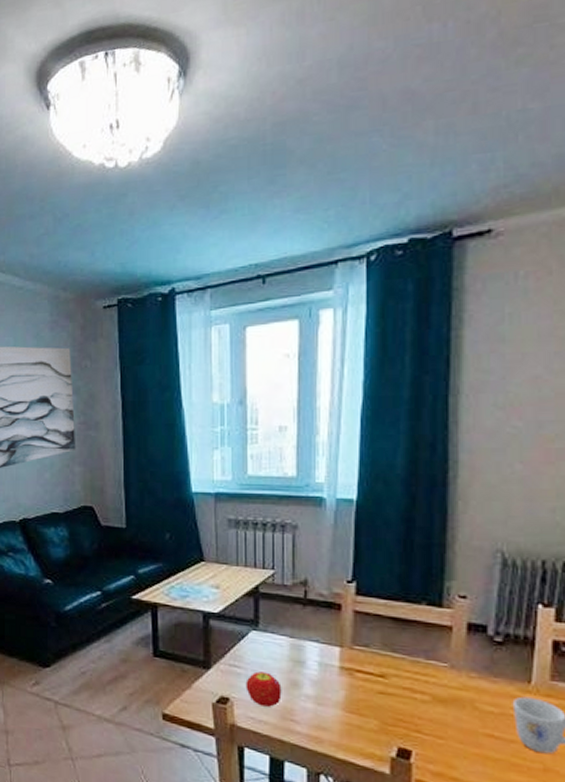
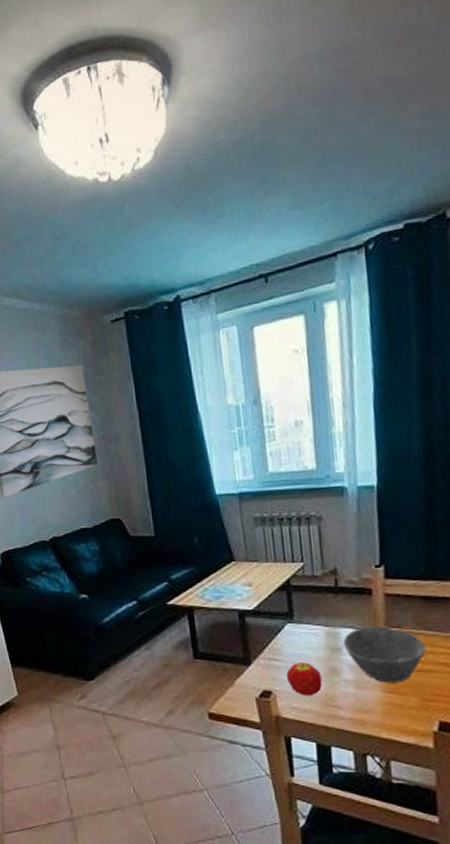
bowl: none [307,642,391,704] -> present [343,626,426,683]

